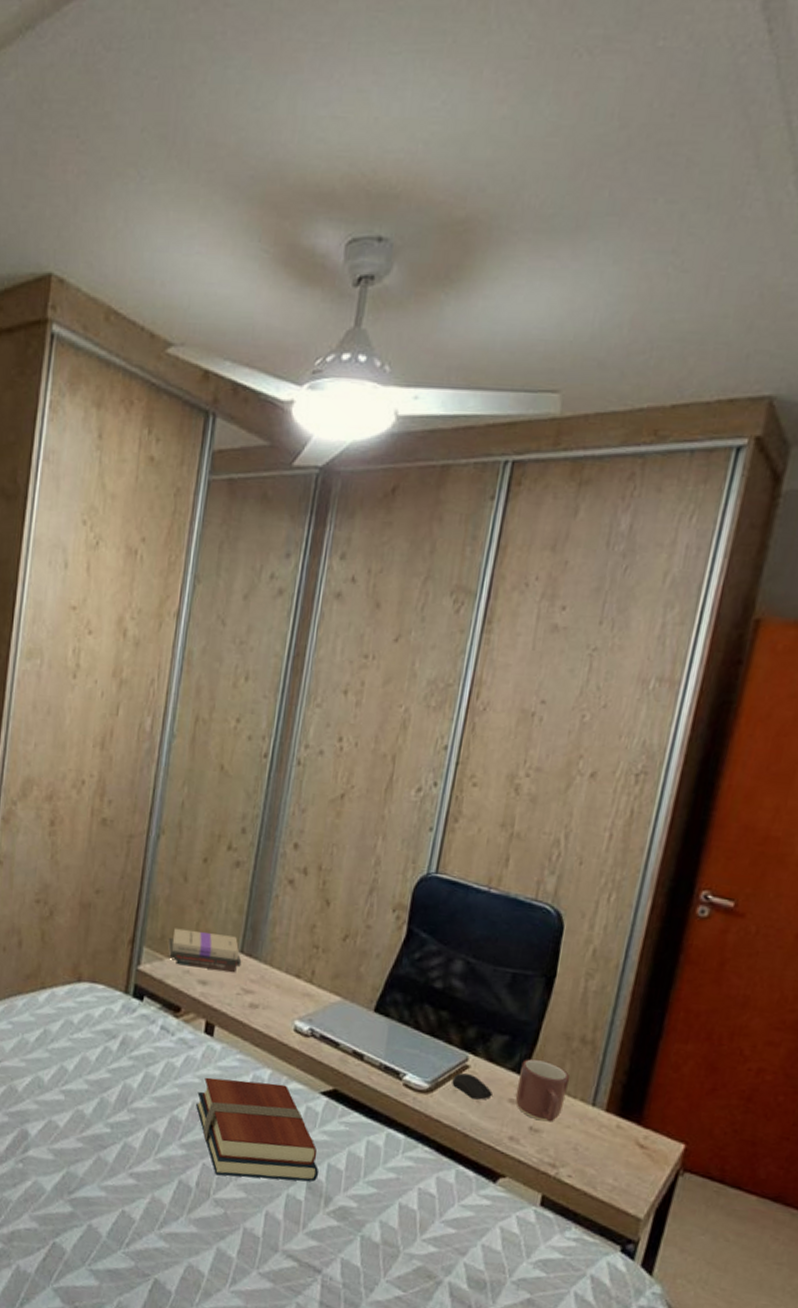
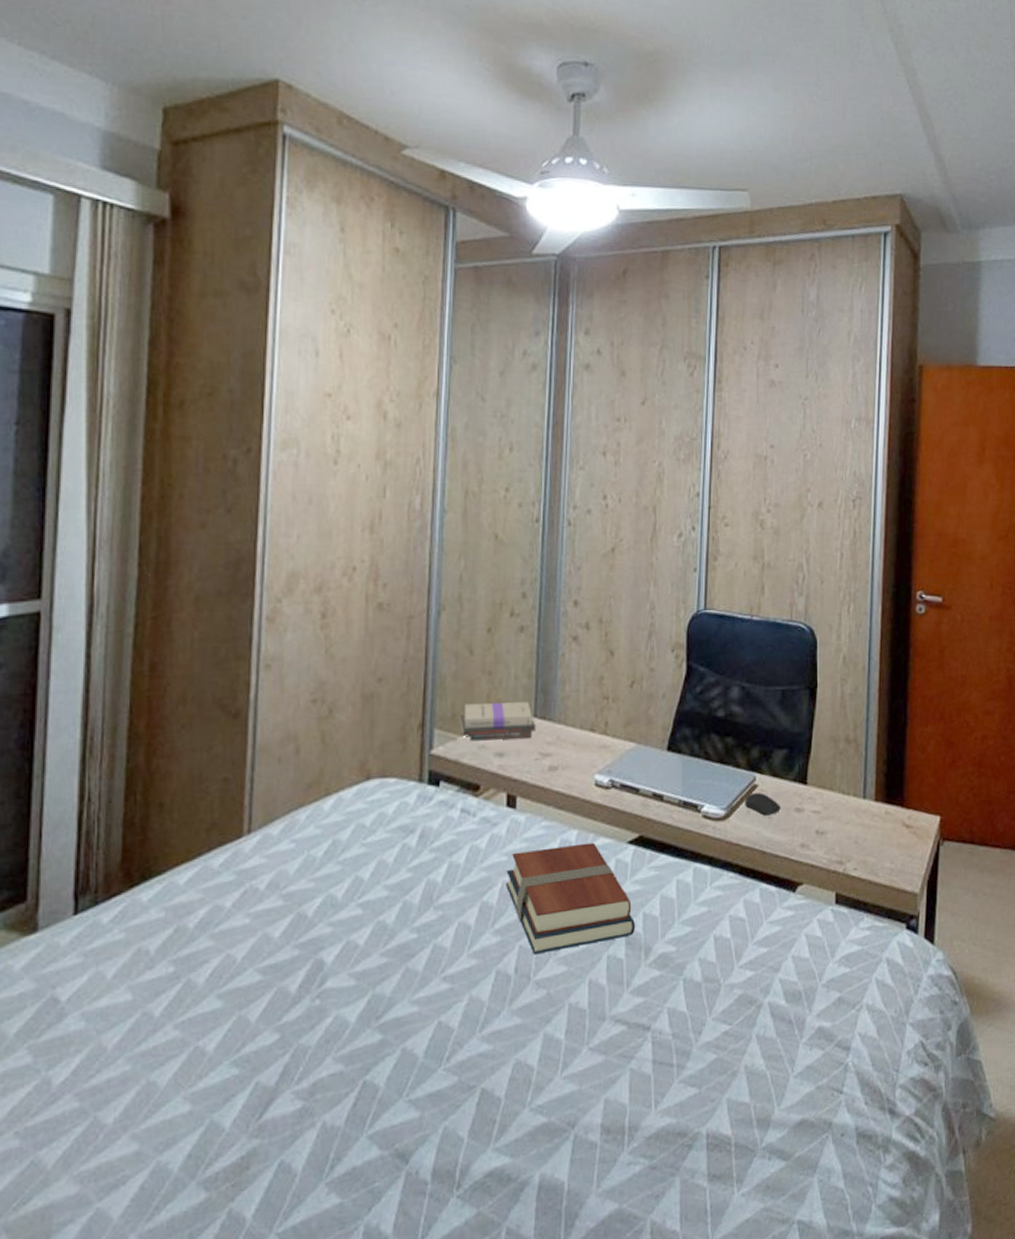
mug: present [515,1058,570,1122] -> none [800,765,842,823]

